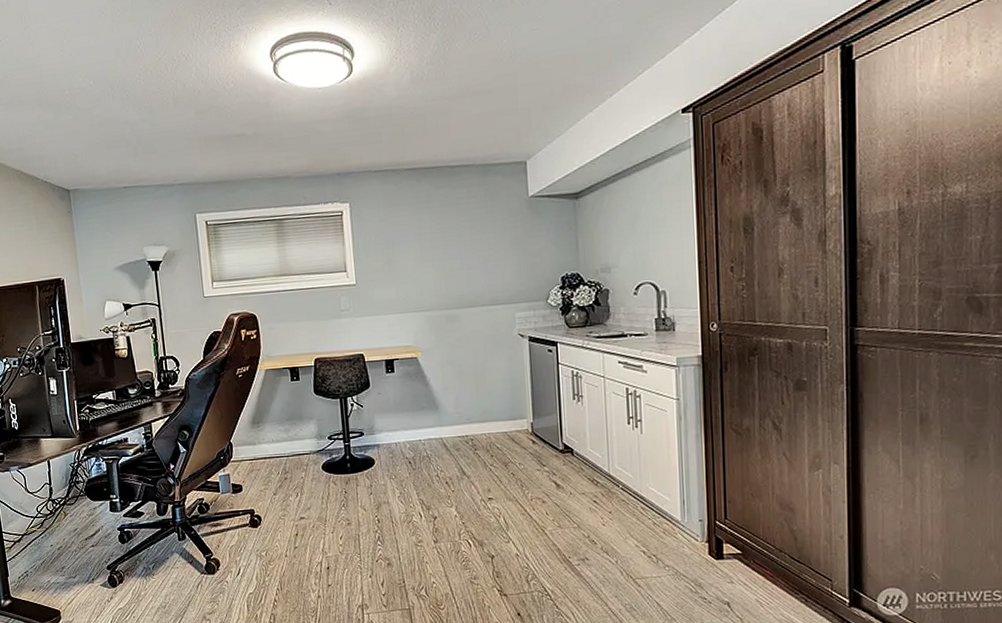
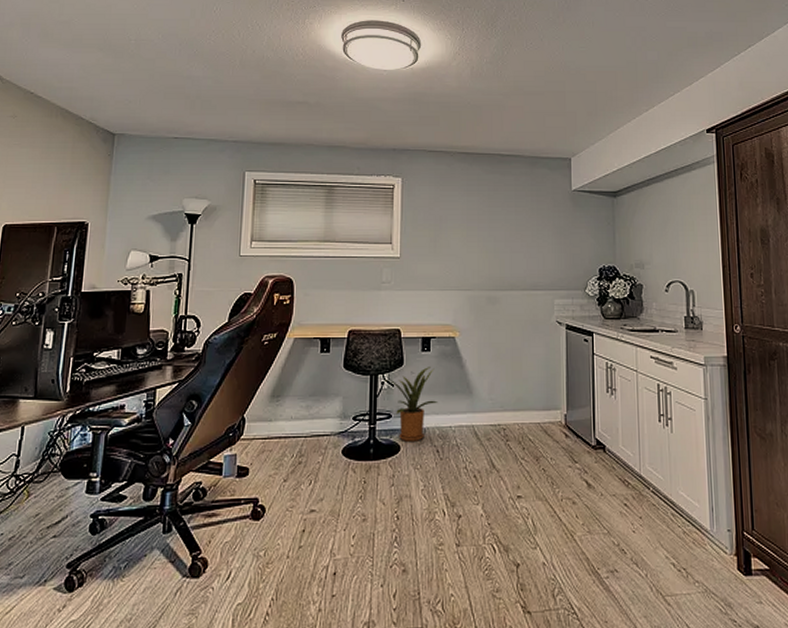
house plant: none [352,387,407,456] -> present [383,367,439,441]

